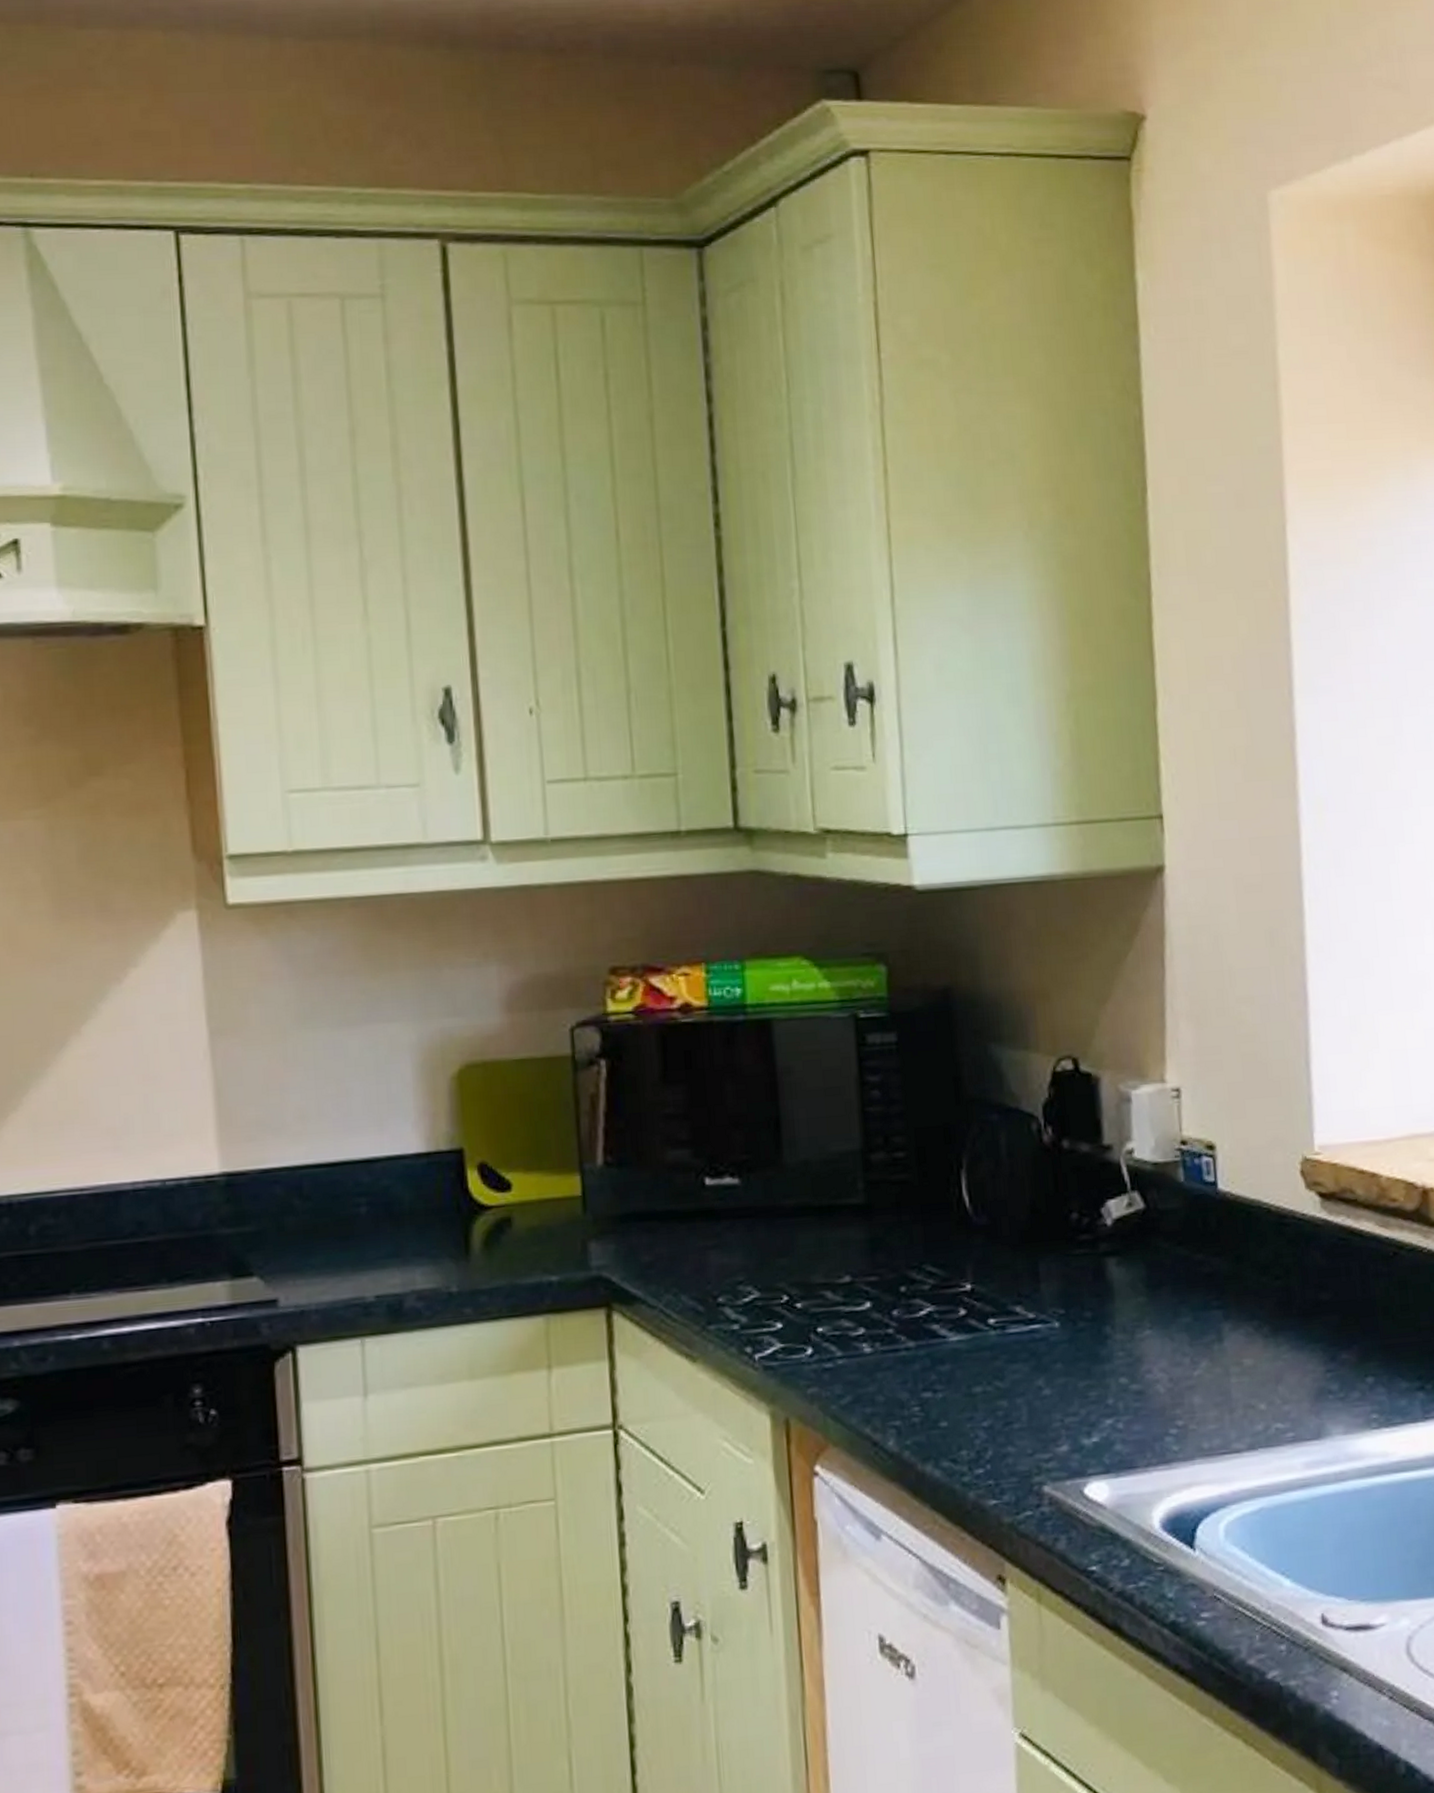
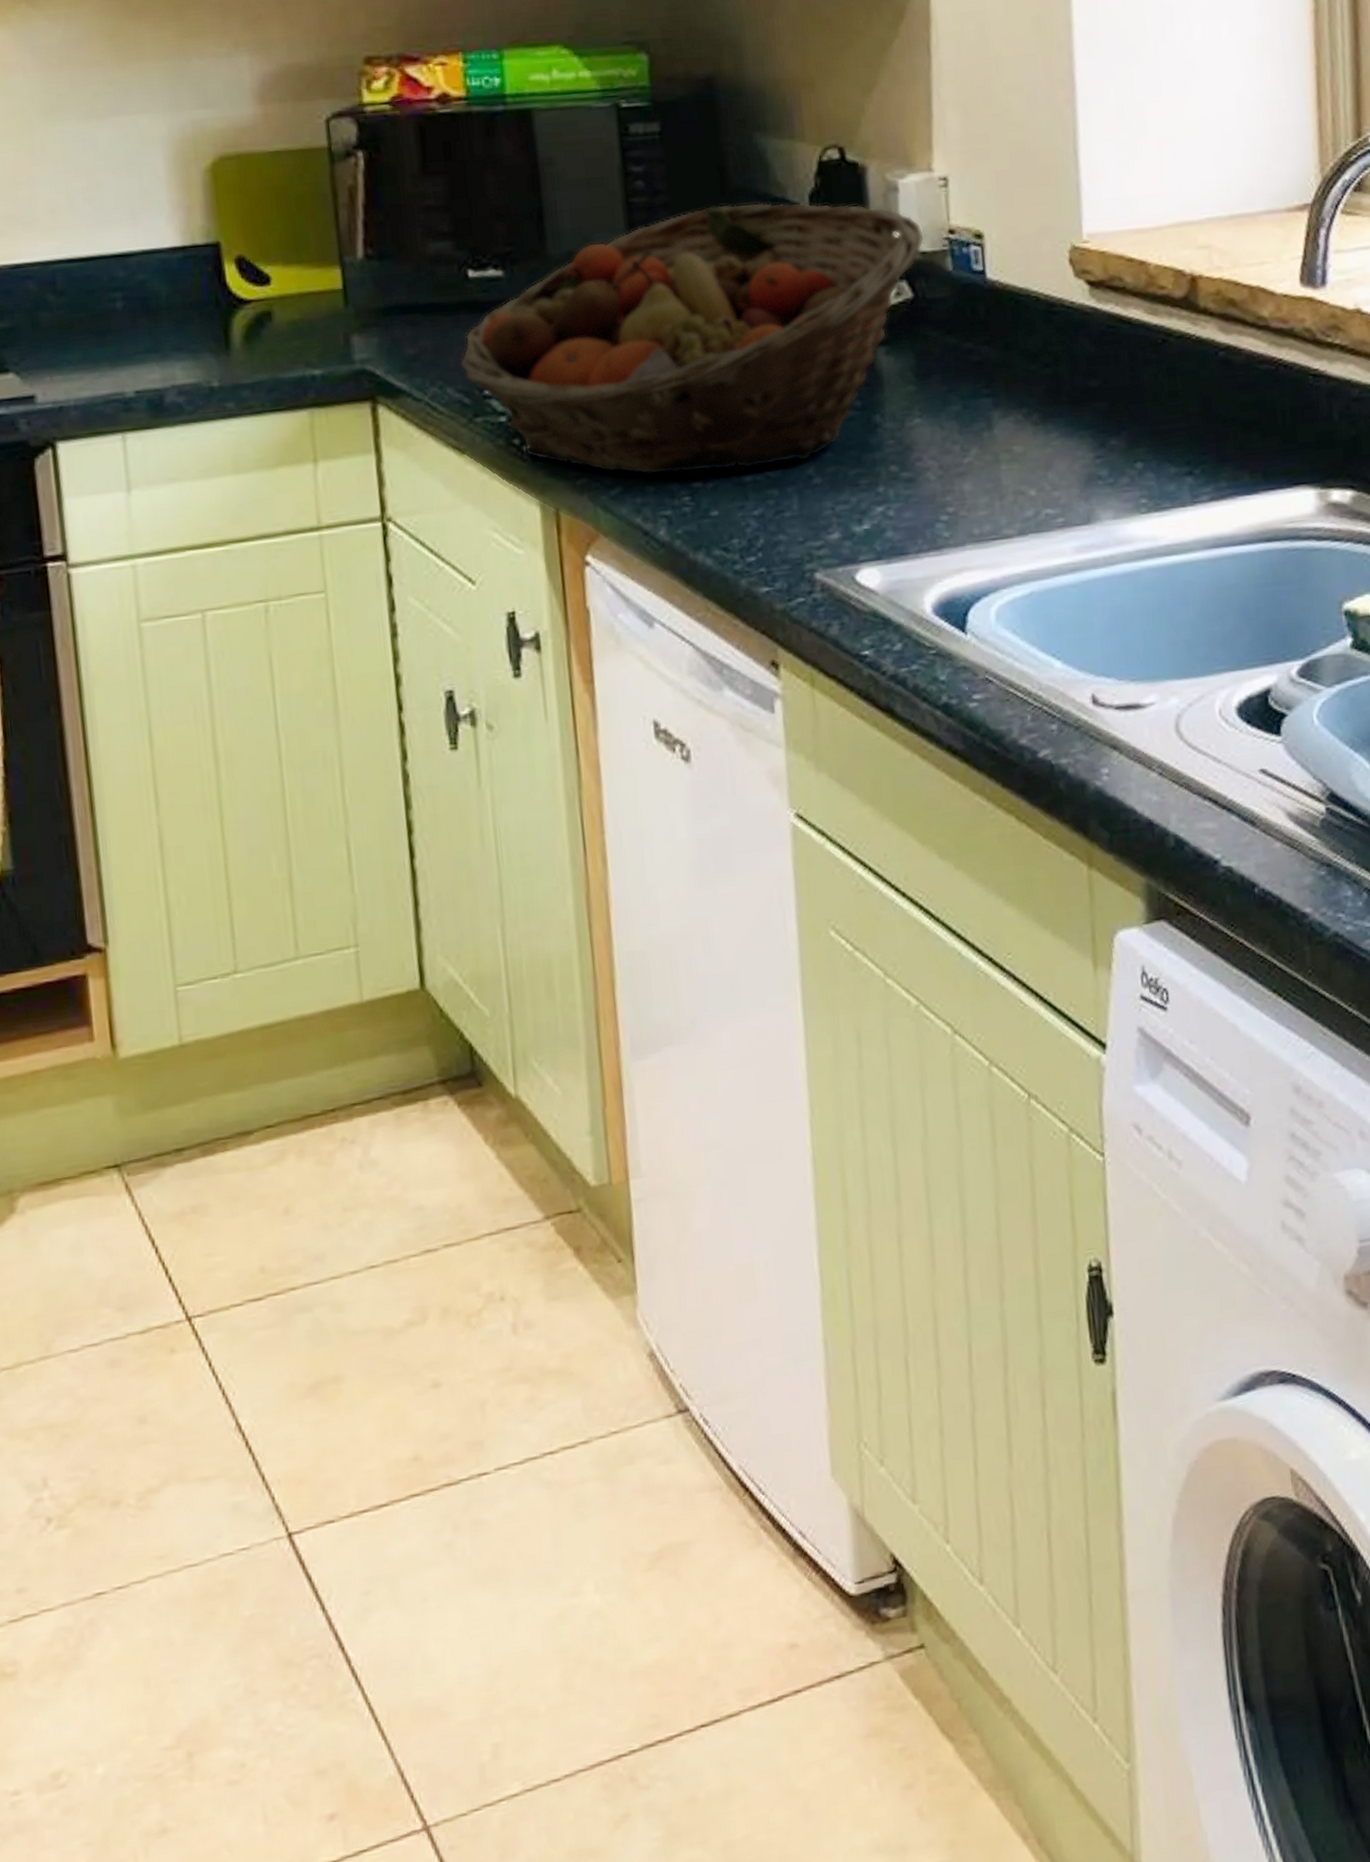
fruit basket: none [694,1112,1156,1385] -> present [459,202,924,475]

